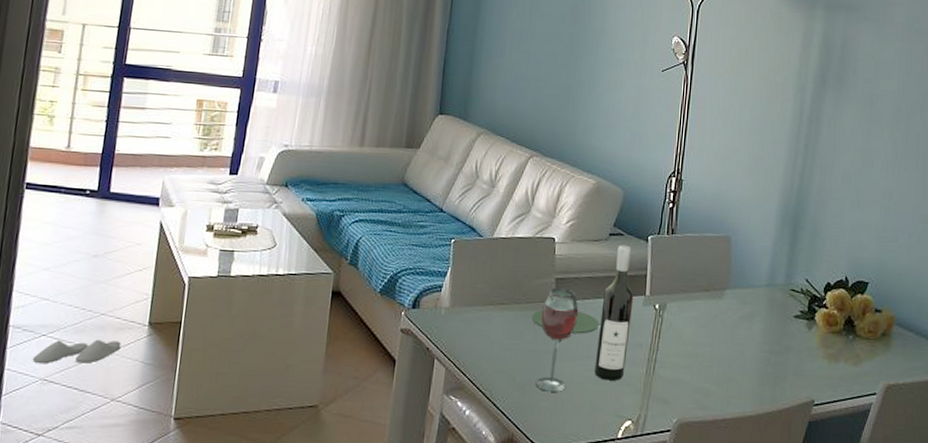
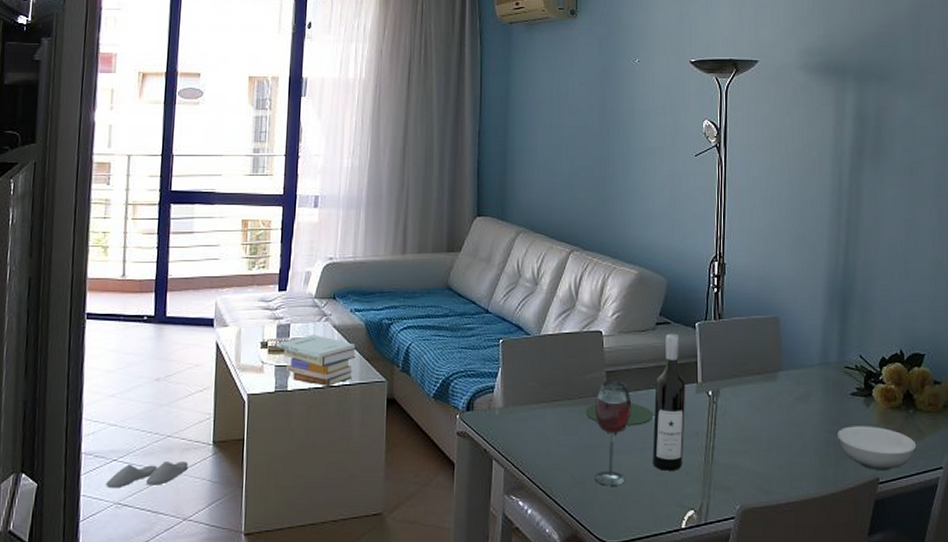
books: none [223,221,305,275] -> present [277,334,356,387]
bowl: none [778,348,854,394] -> present [838,426,917,472]

